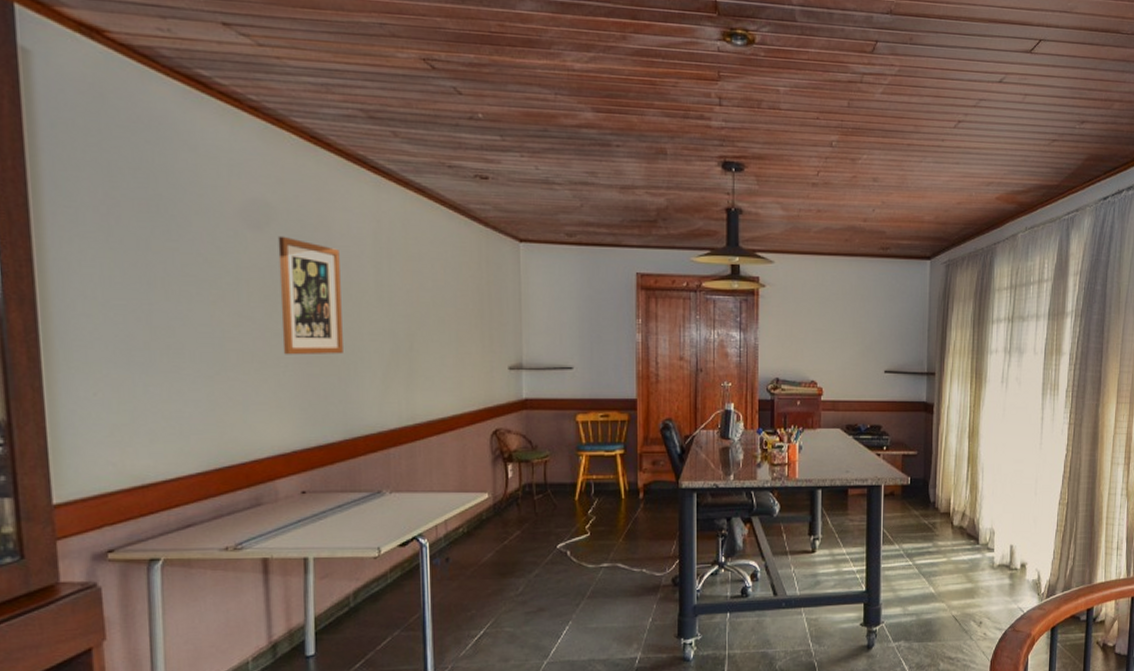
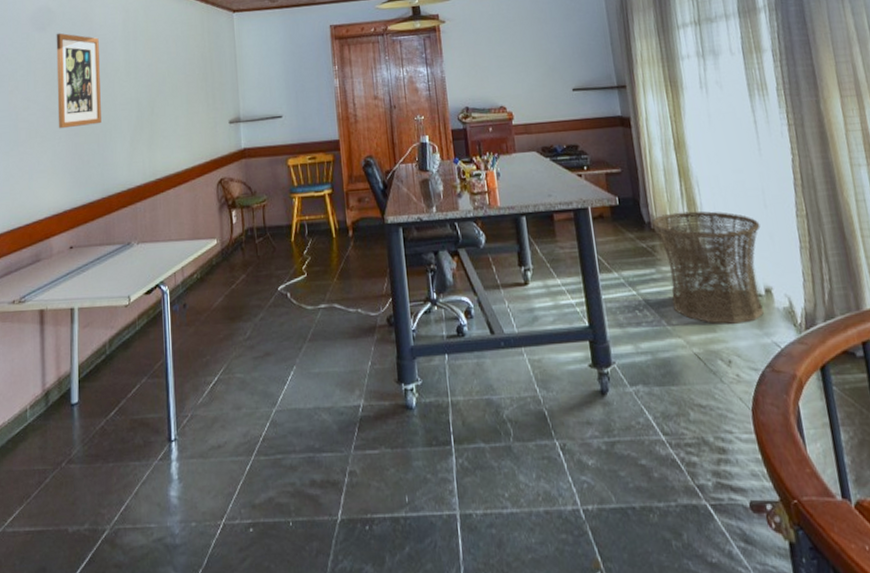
basket: none [936,494,1028,592] -> present [651,211,764,324]

